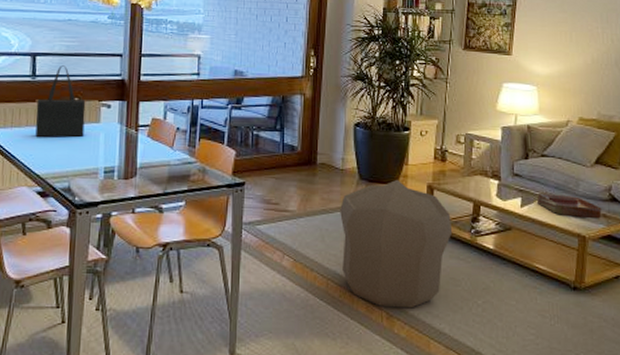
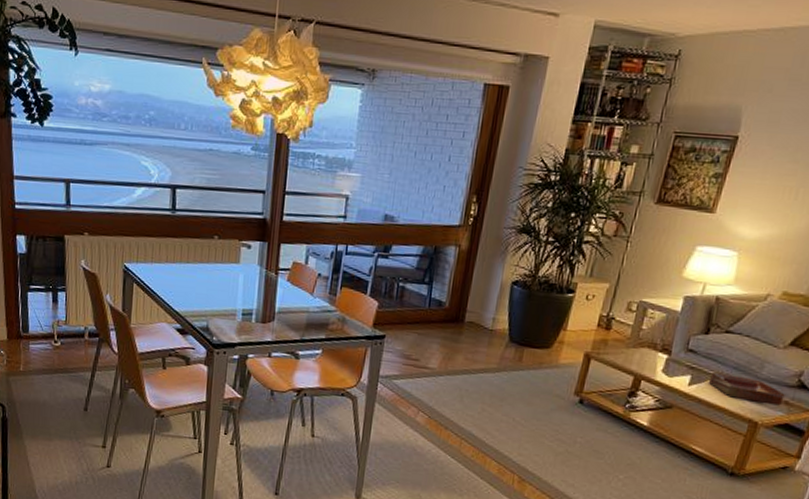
tote bag: present [35,65,86,138] -> none [175,200,226,277]
pouf: present [340,179,453,308] -> none [478,344,606,475]

